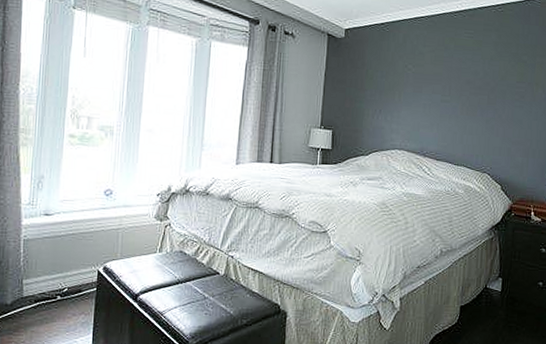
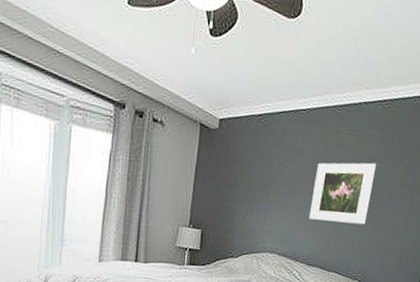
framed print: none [434,61,496,120] -> present [308,162,377,225]

